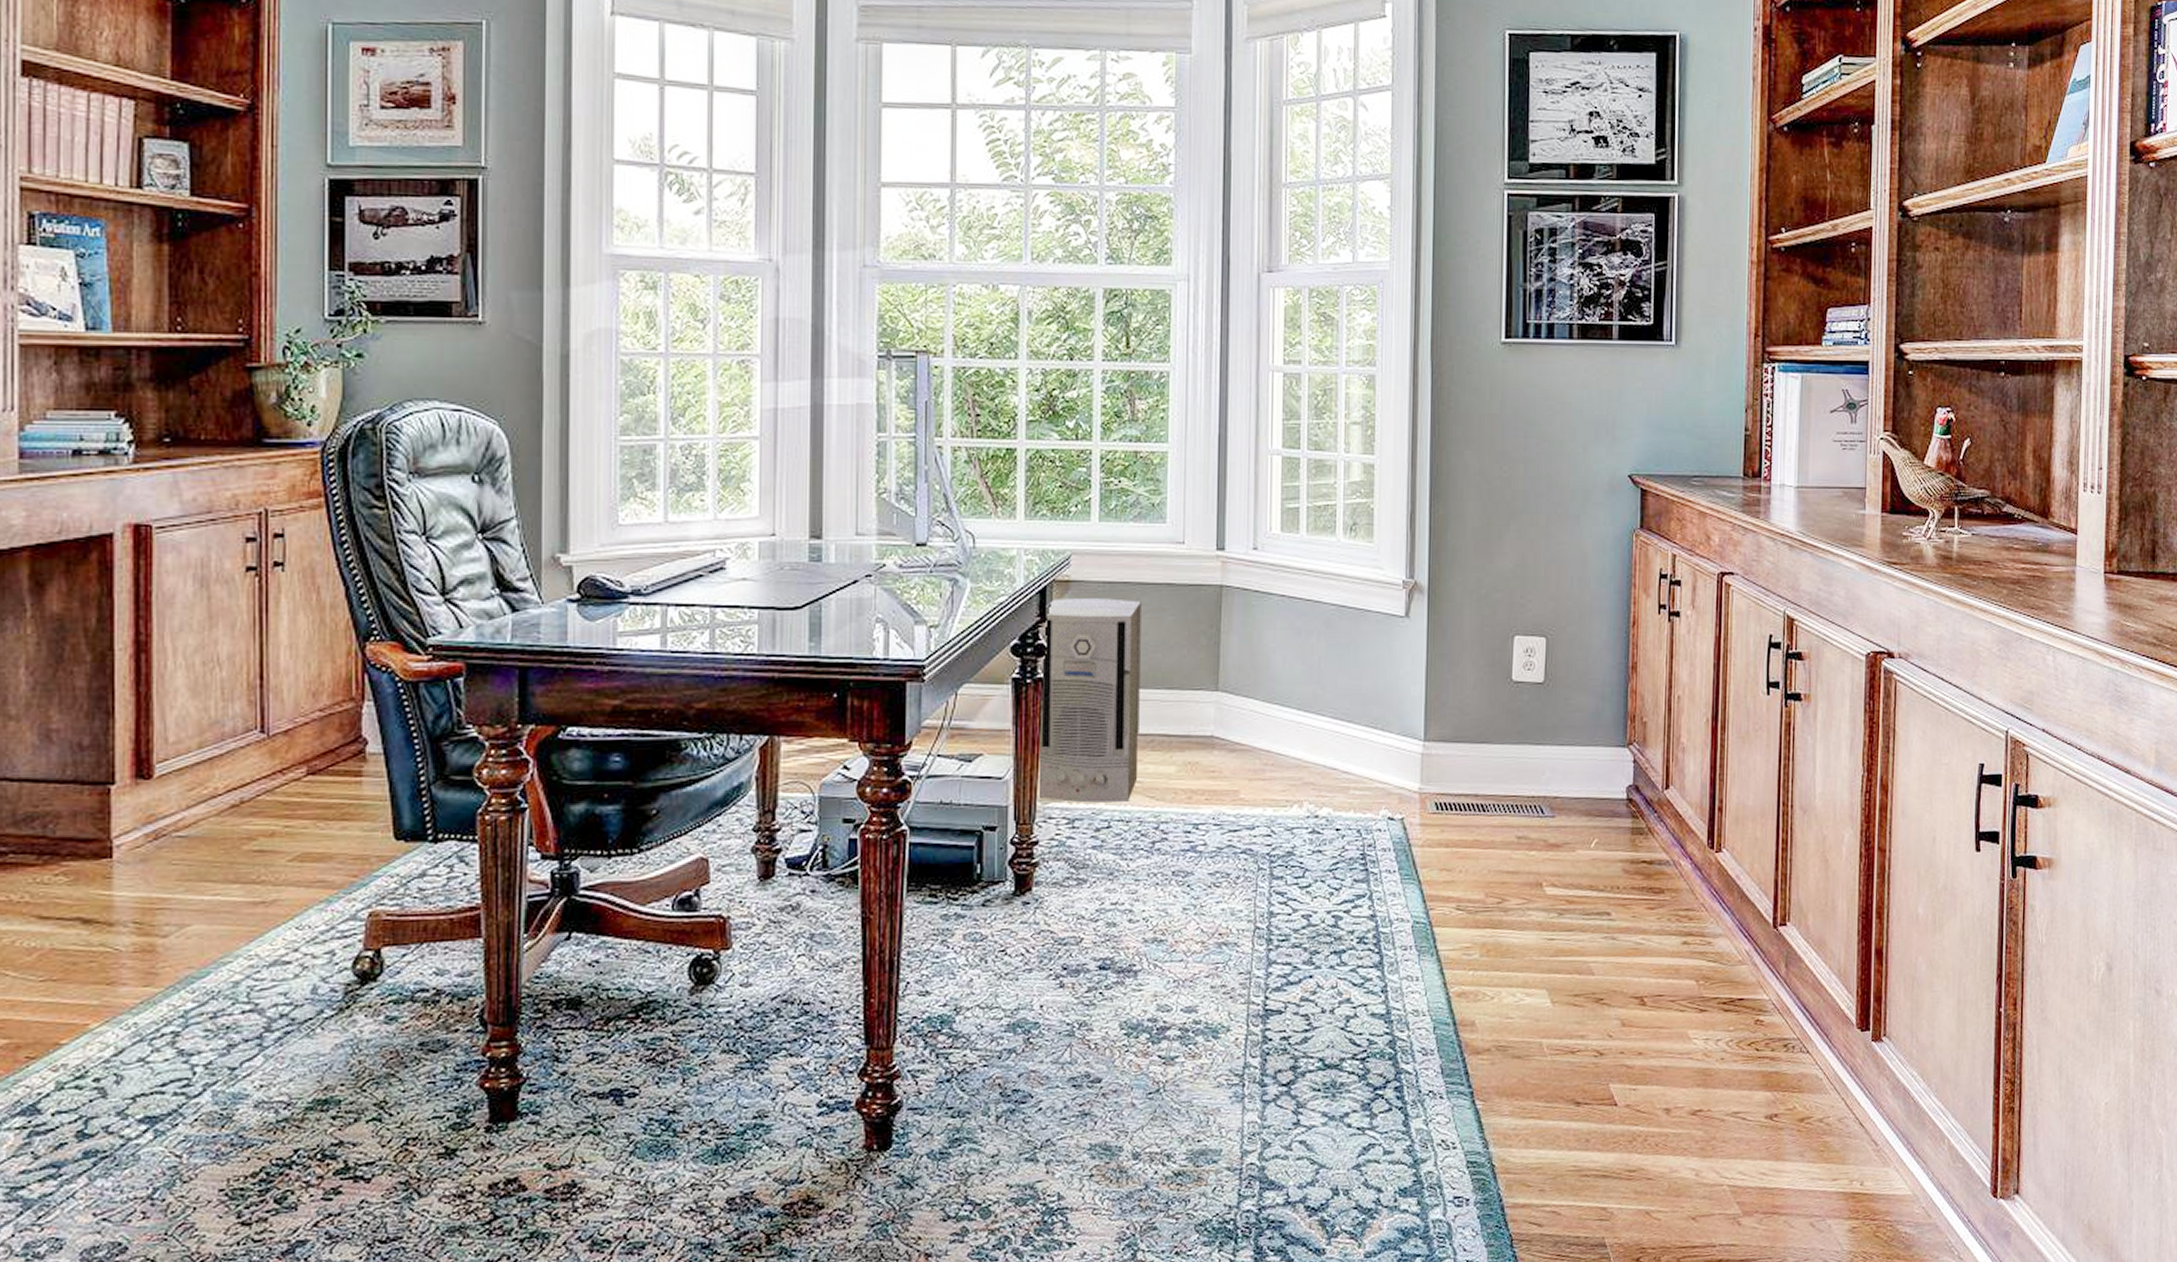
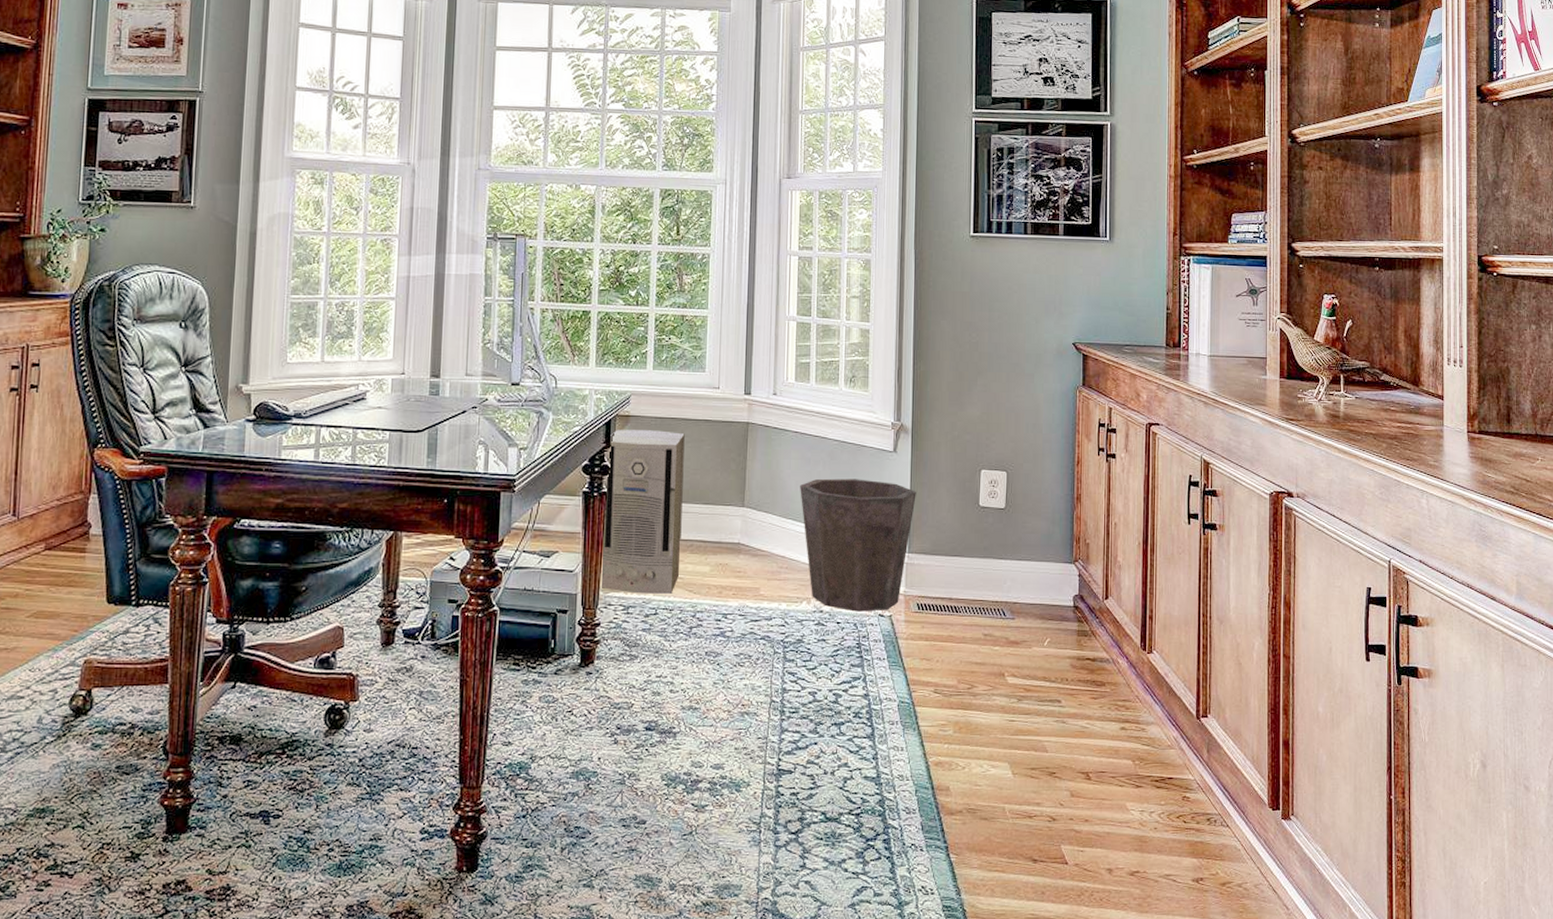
waste bin: none [1288,651,1434,815] -> present [800,478,916,612]

